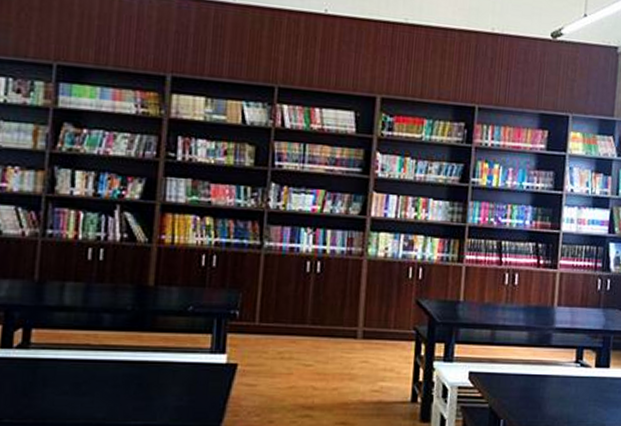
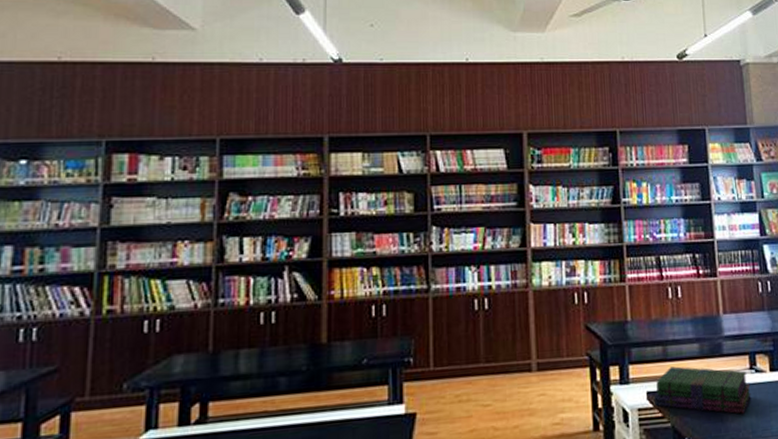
stack of books: none [476,351,574,404] -> present [654,366,751,414]

